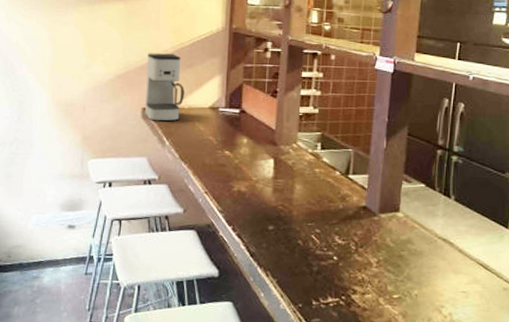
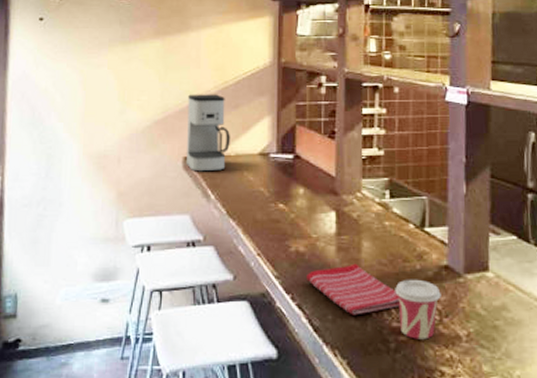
dish towel: none [246,202,324,244] -> present [307,263,400,316]
cup: none [320,216,359,265] -> present [395,279,441,340]

